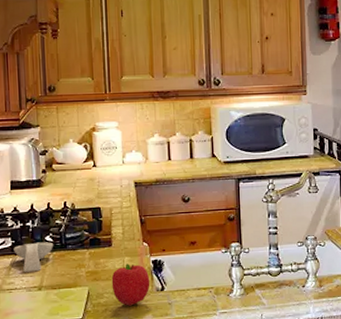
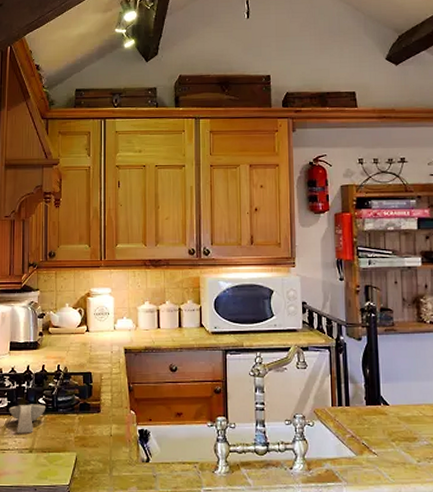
fruit: present [111,263,150,306] -> none [99,431,136,476]

